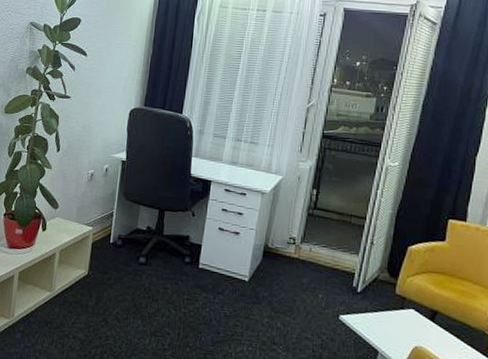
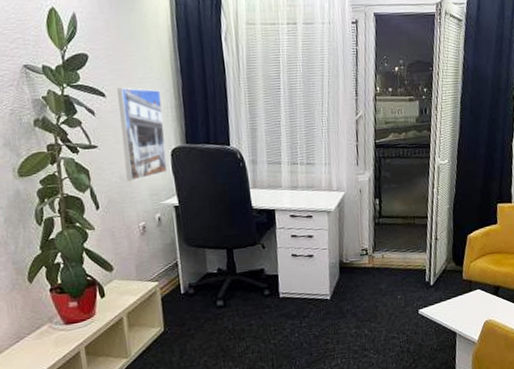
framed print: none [88,49,133,132] -> present [117,87,168,181]

